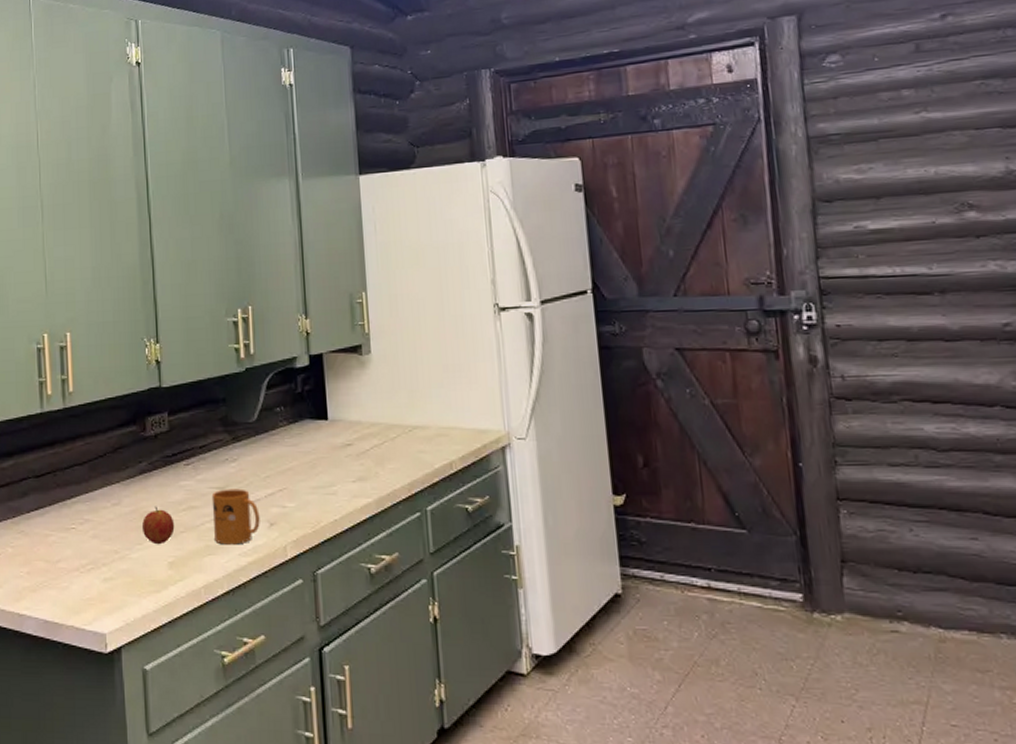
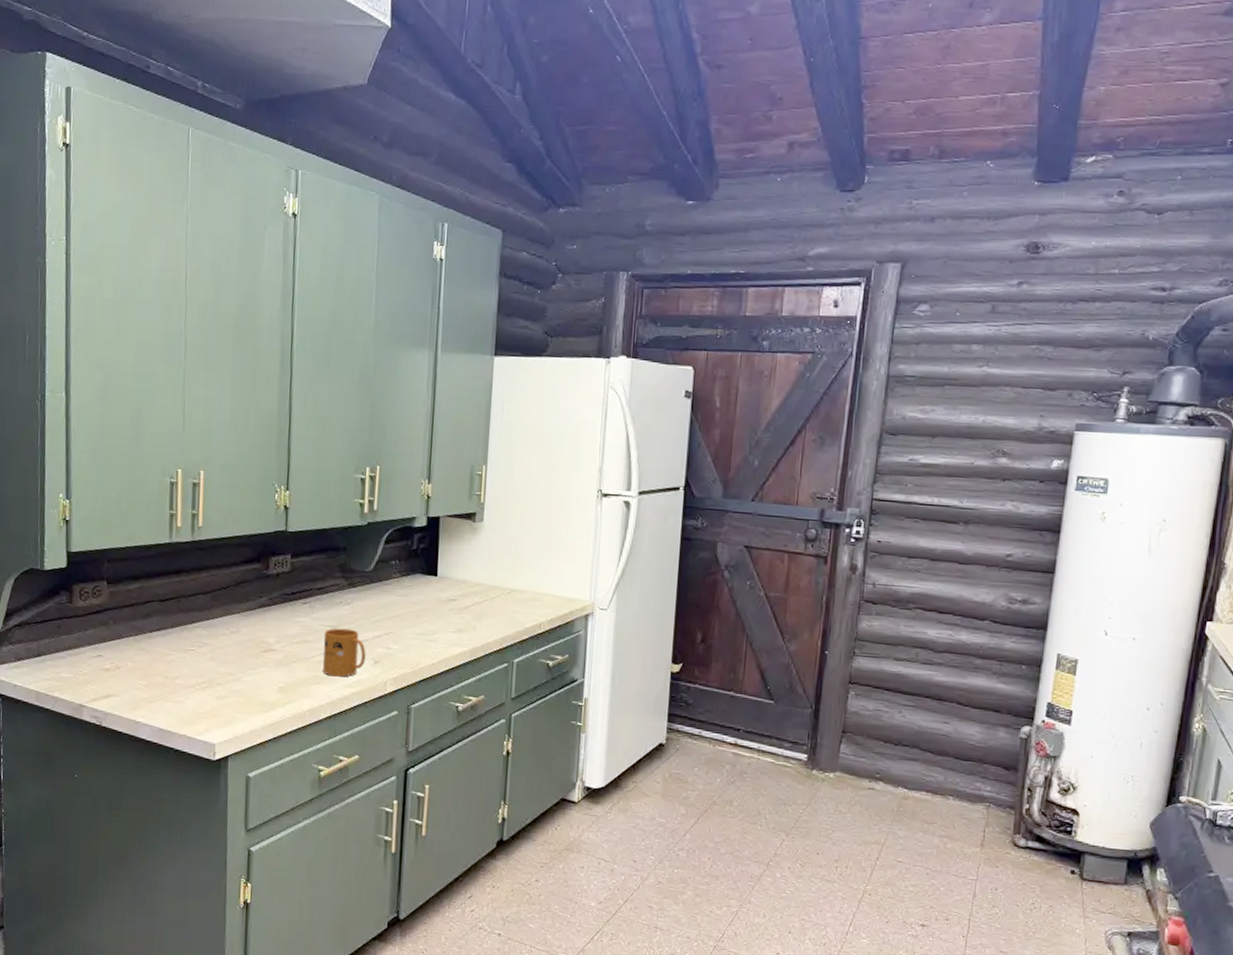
fruit: present [141,506,175,545] -> none [256,637,288,671]

